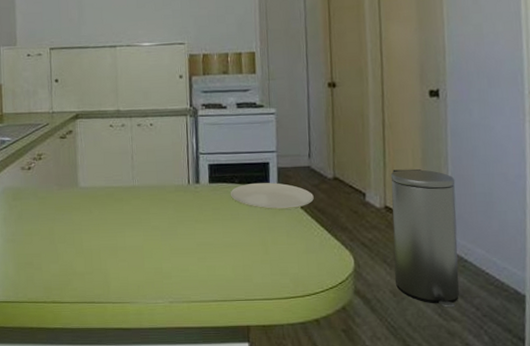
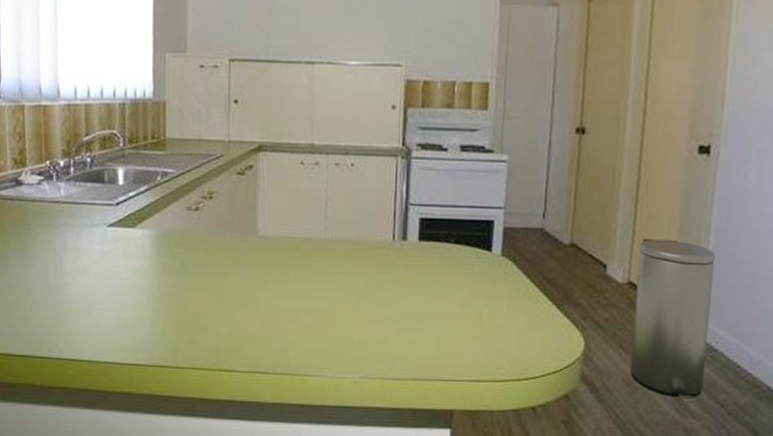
plate: present [230,182,314,210] -> none [443,243,544,278]

